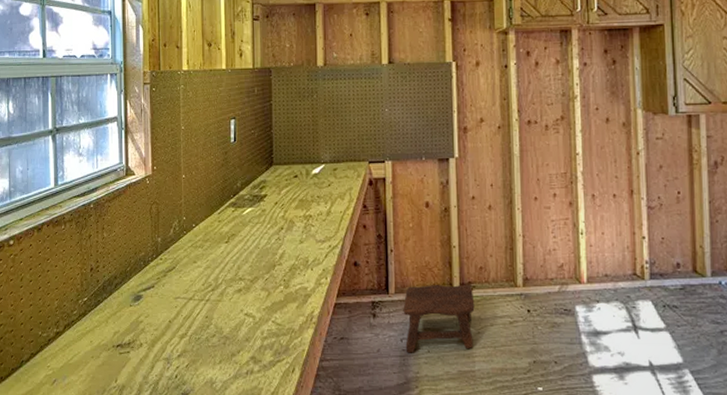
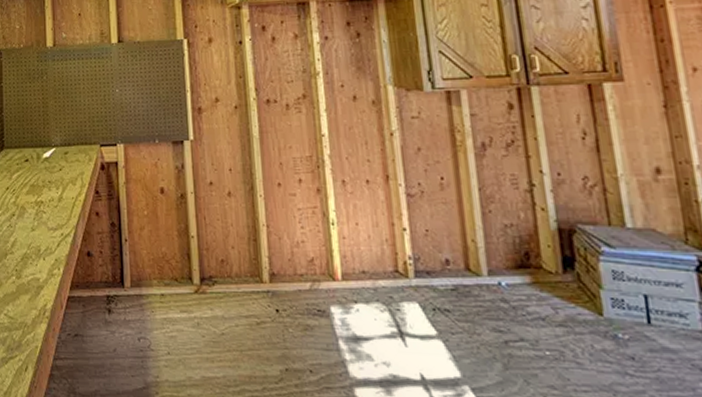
stool: present [403,284,475,353] -> none [139,278,218,355]

